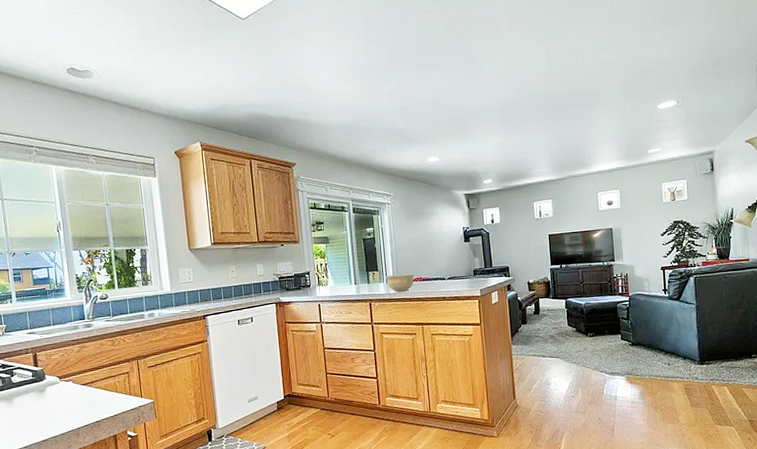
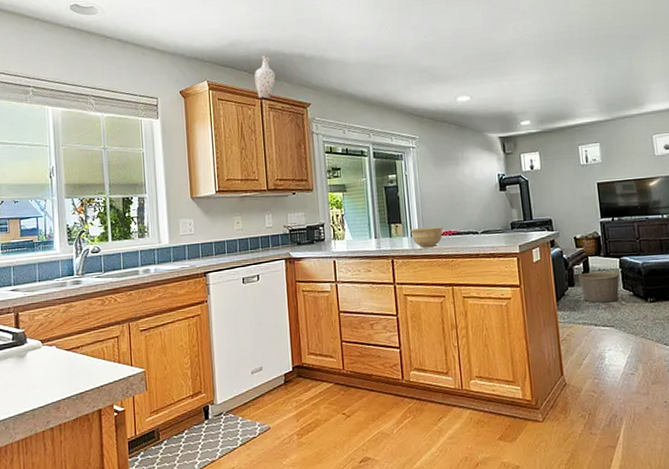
vase: none [243,116,263,160] -> present [254,53,276,100]
basket: none [529,311,566,338] -> present [577,271,620,303]

